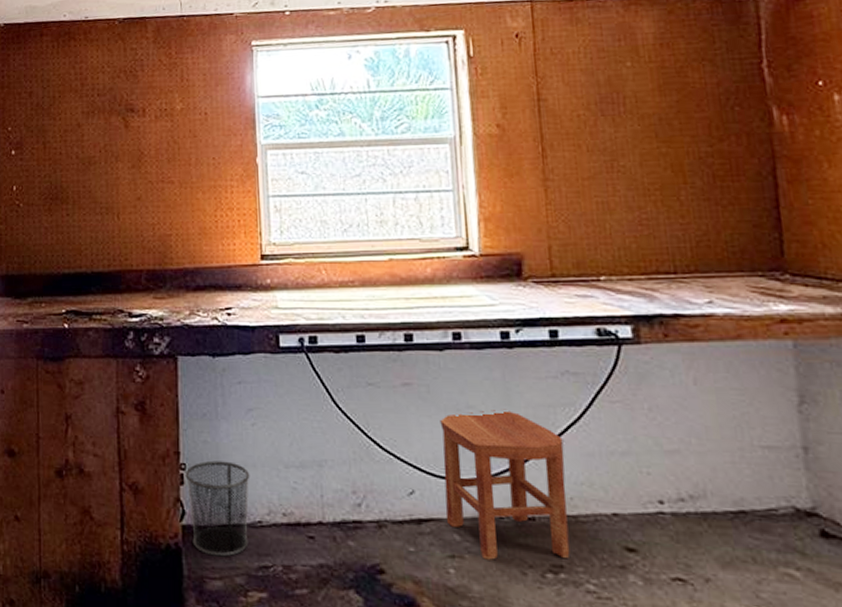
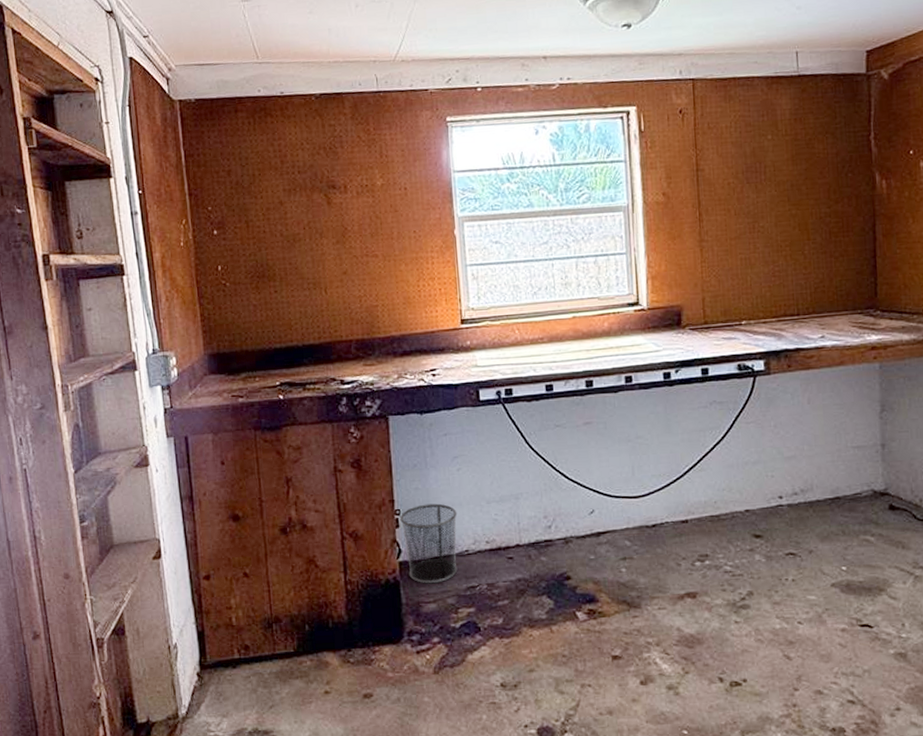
stool: present [440,409,570,560] -> none [615,436,714,558]

